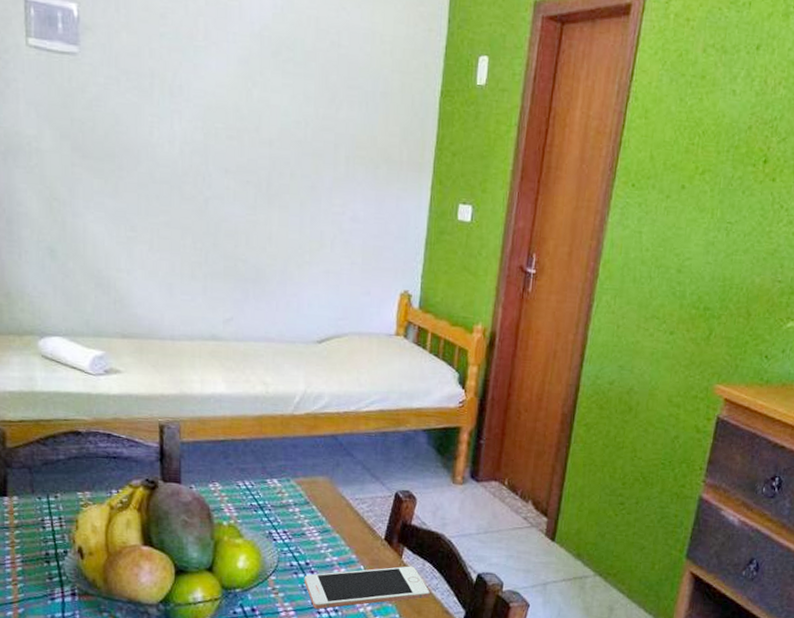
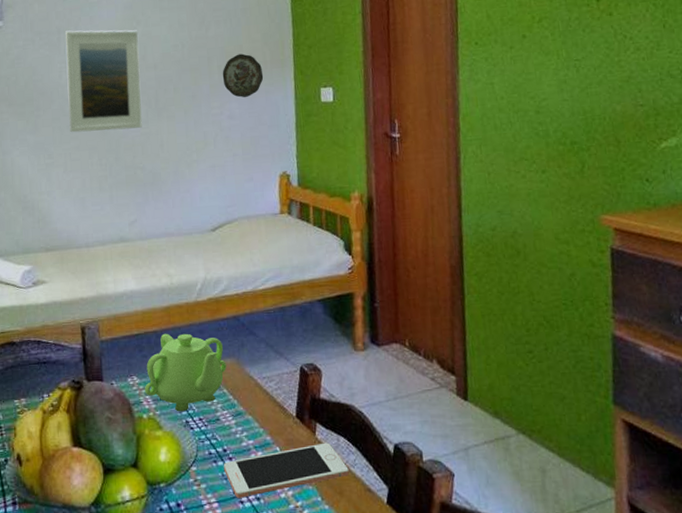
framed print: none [159,76,254,213] -> present [65,29,143,133]
teapot: none [226,443,318,523] -> present [144,333,227,412]
decorative plate: none [349,146,397,200] -> present [222,53,264,98]

